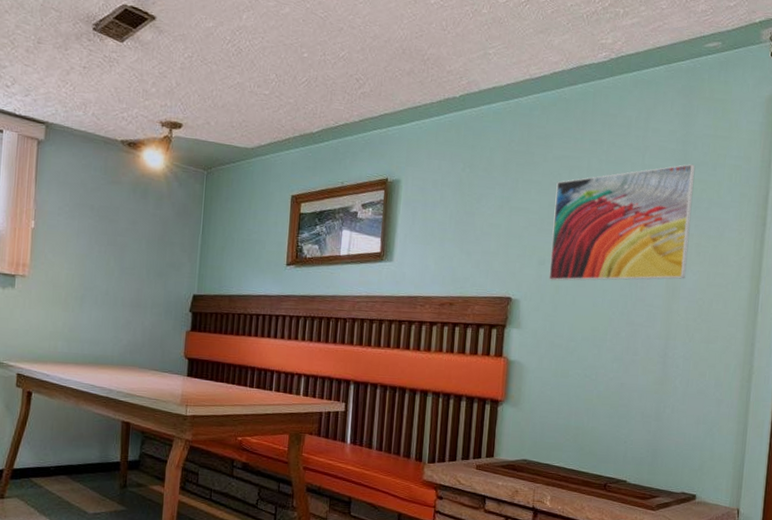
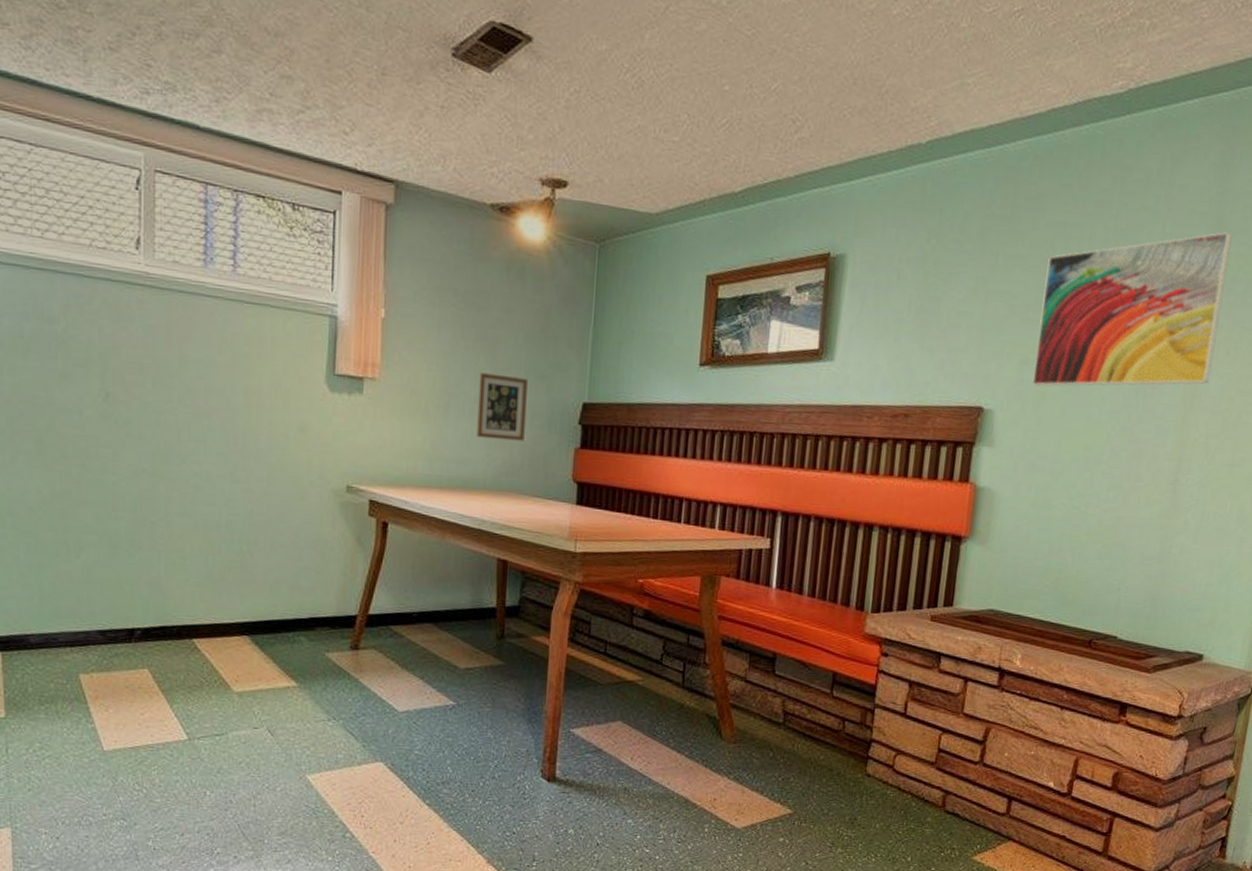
picture frame: none [106,271,149,326] -> present [476,373,528,442]

